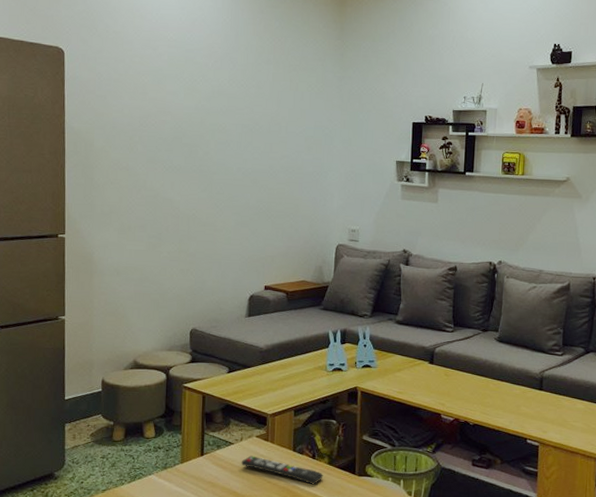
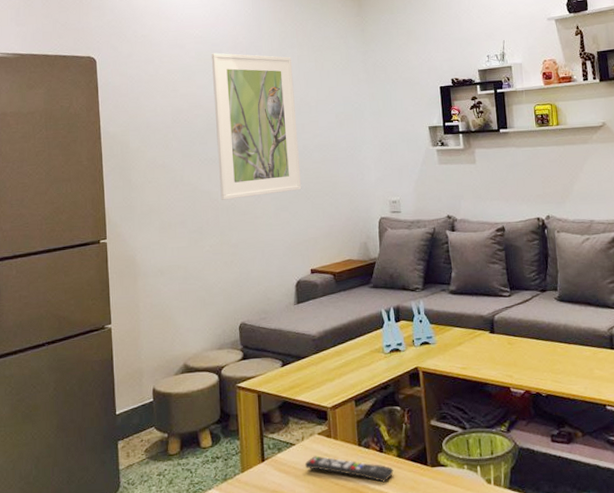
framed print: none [182,59,267,210] -> present [211,53,302,200]

